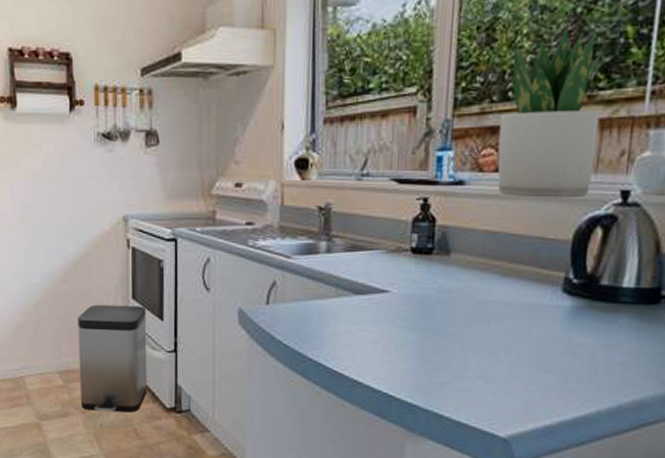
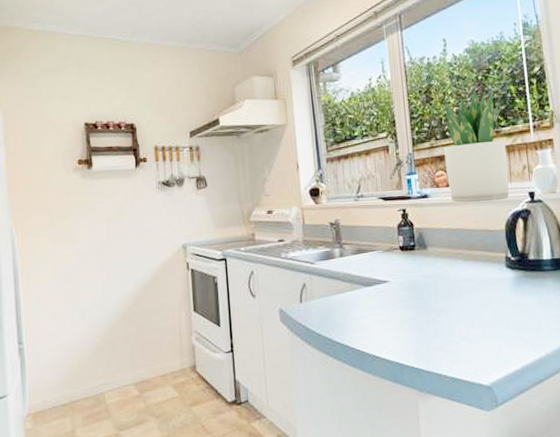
pedal bin: present [78,304,148,413] -> none [149,316,211,415]

